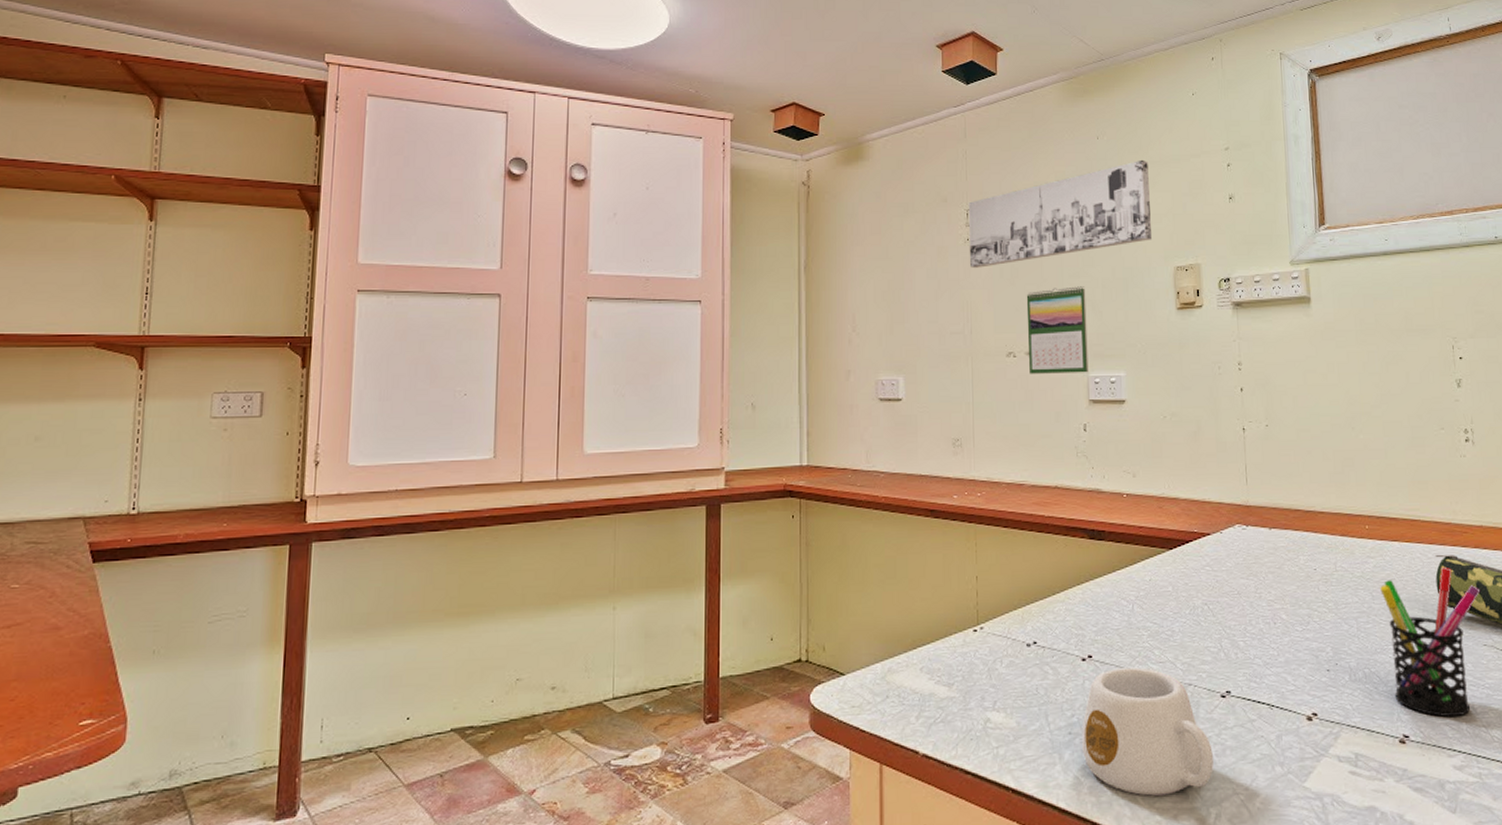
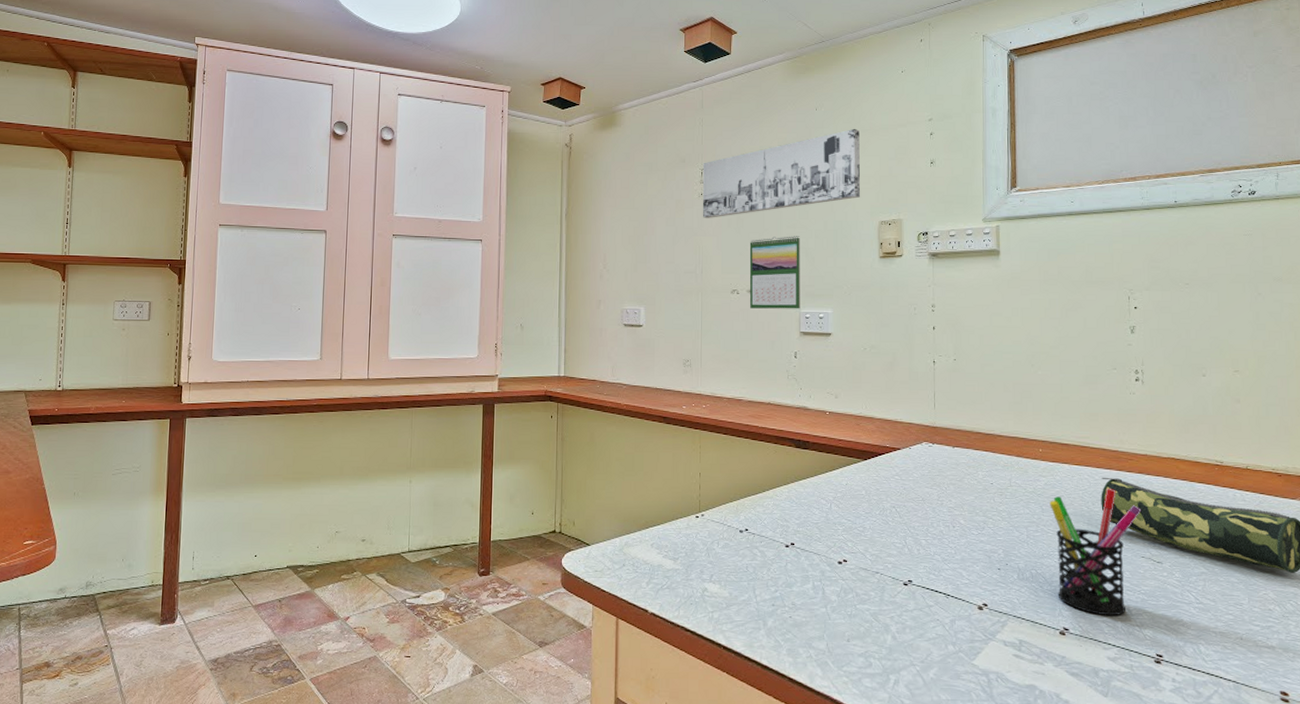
mug: present [1082,667,1214,796] -> none [783,555,894,661]

